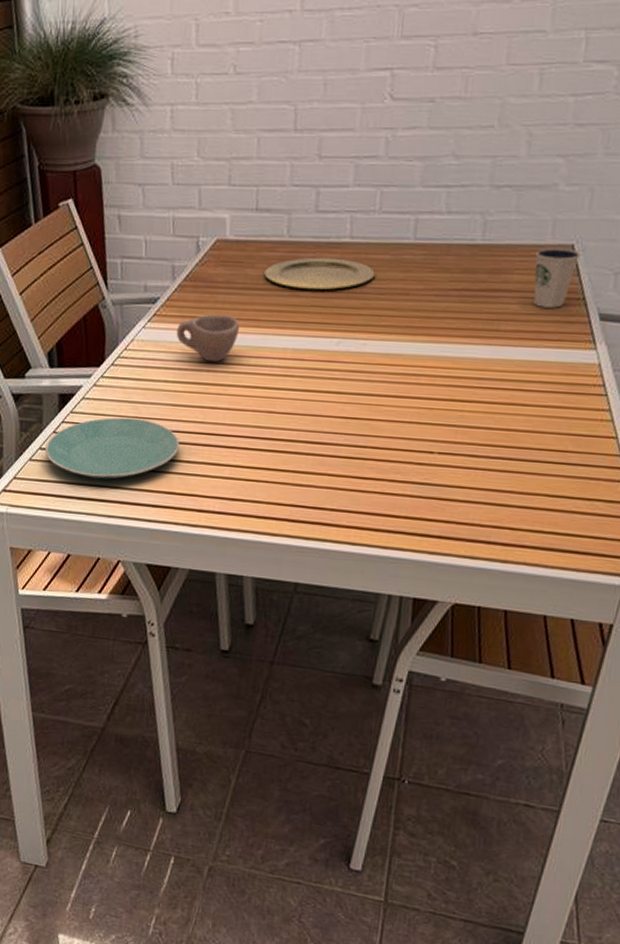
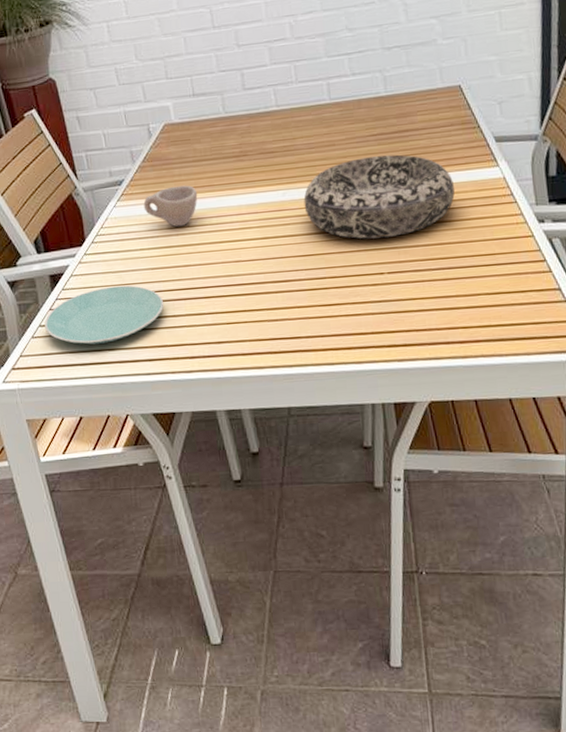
plate: present [264,257,375,291] -> none [210,124,303,155]
decorative bowl: none [358,314,539,413] -> present [303,154,456,239]
dixie cup: present [533,247,581,308] -> none [430,88,468,139]

